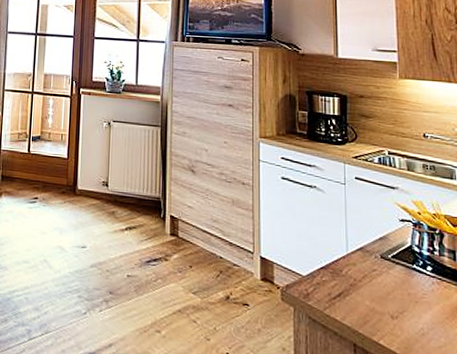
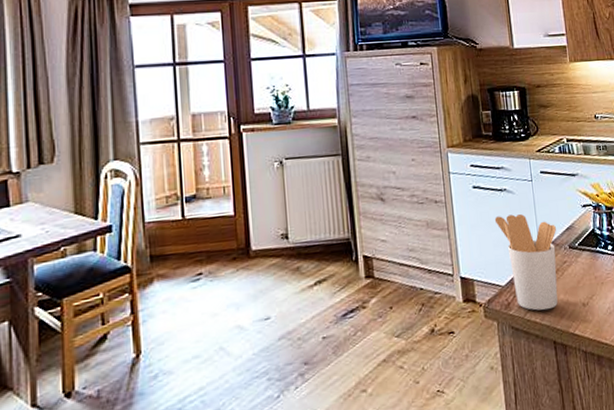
utensil holder: none [301,210,367,312] -> present [494,214,558,311]

